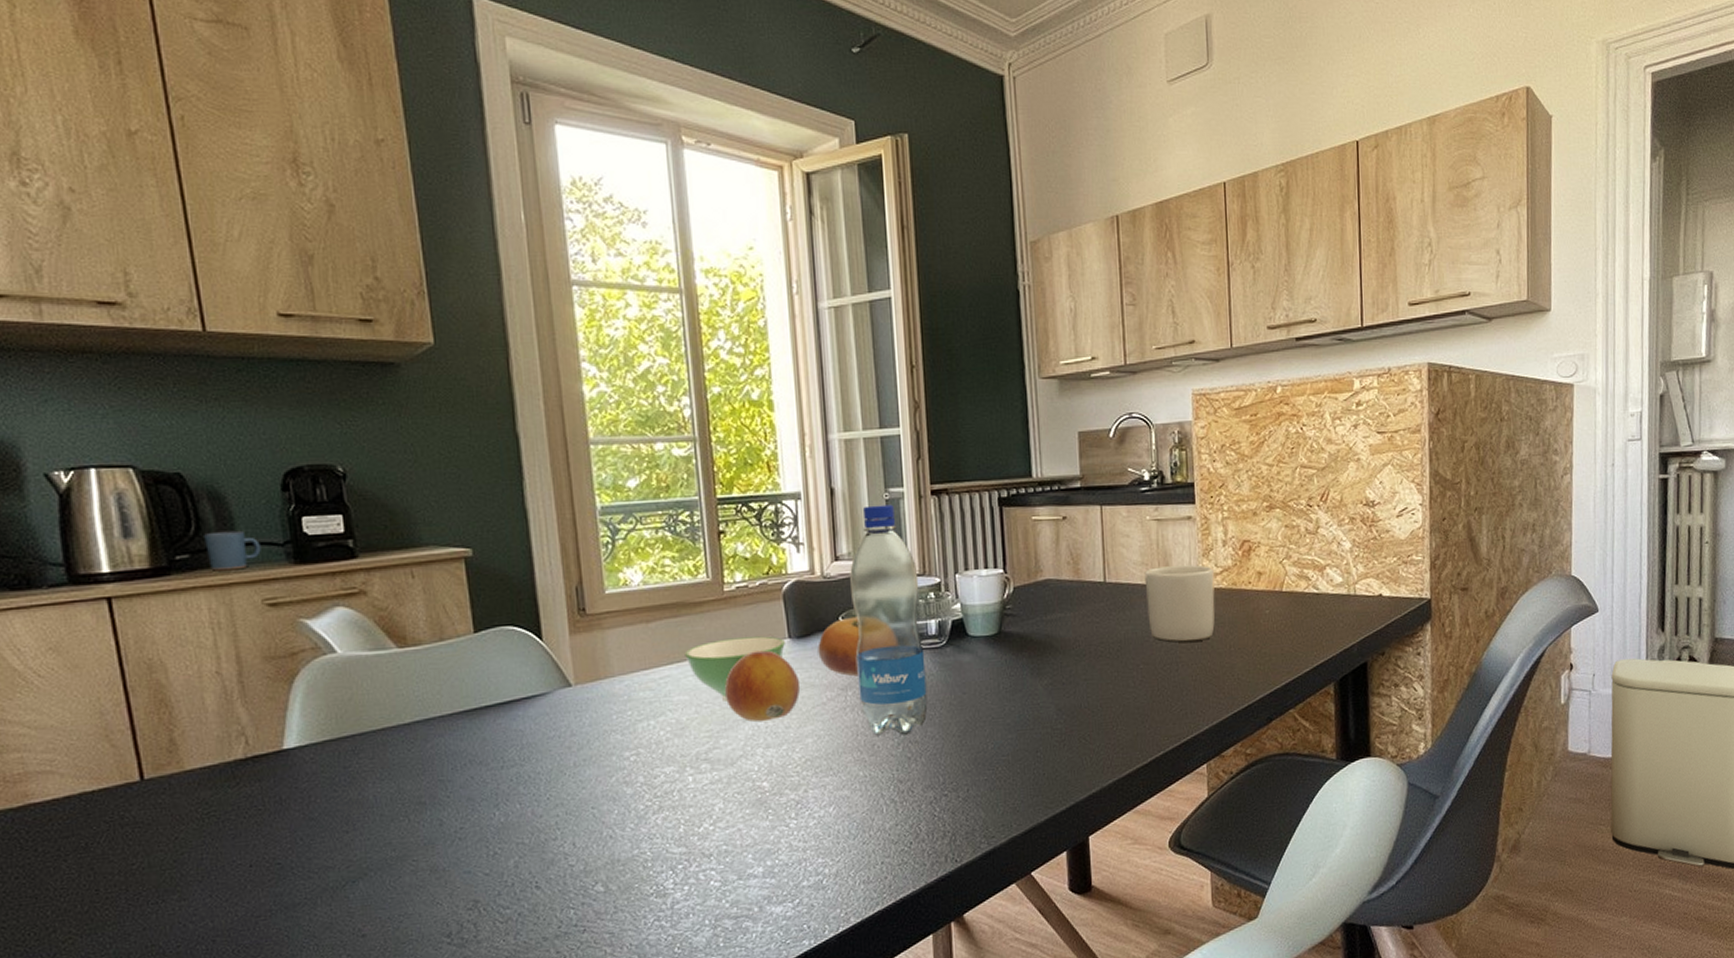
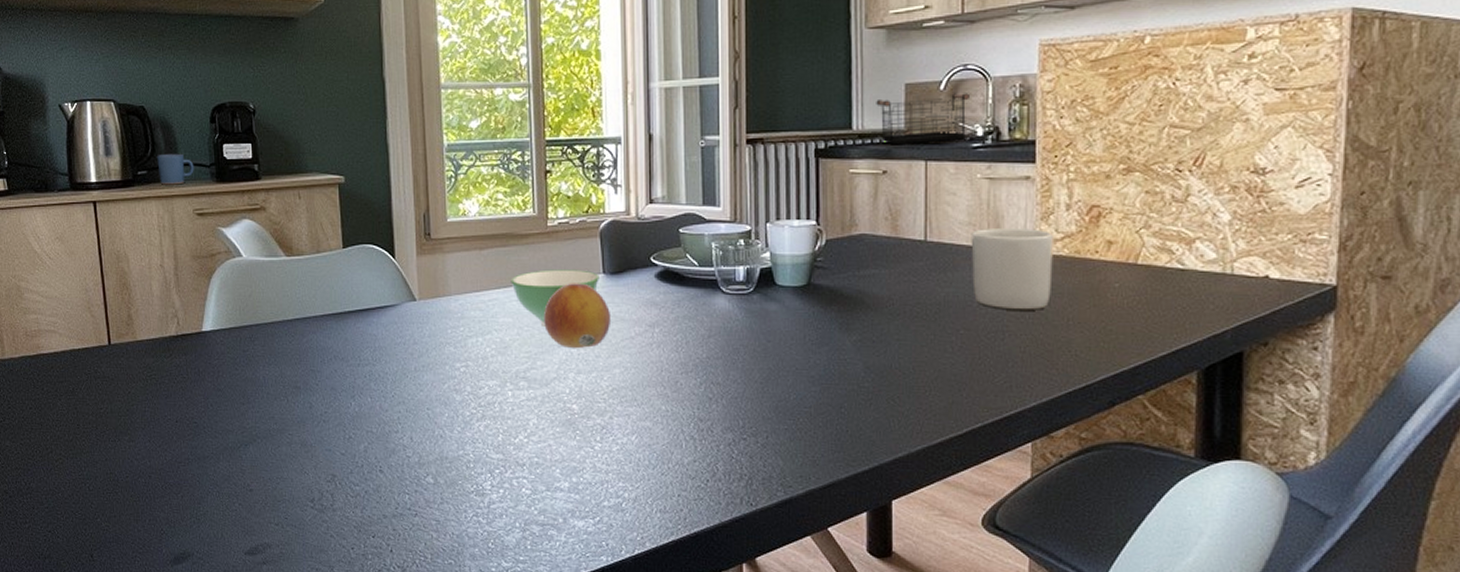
fruit: present [817,617,860,677] -> none [629,258,670,315]
bottle: present [850,504,928,736] -> none [663,152,731,376]
dish rack: none [1052,440,1137,492] -> present [876,93,971,145]

